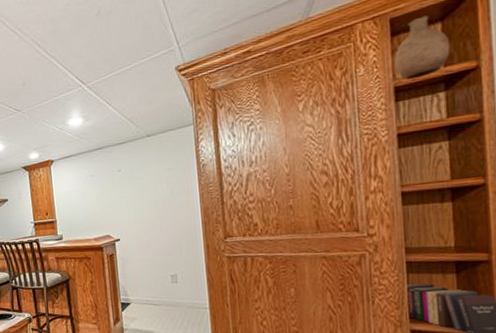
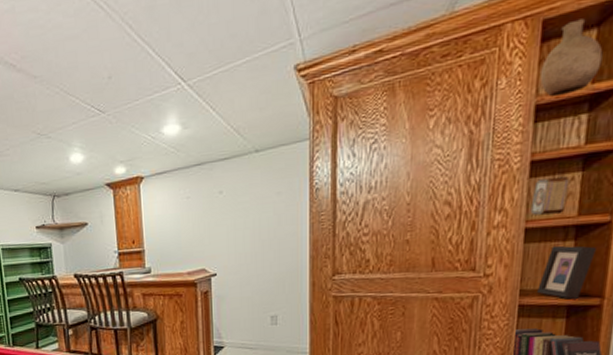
decorative box: none [403,145,439,181] -> present [530,176,571,215]
picture frame: none [422,206,475,256] -> present [537,245,596,299]

